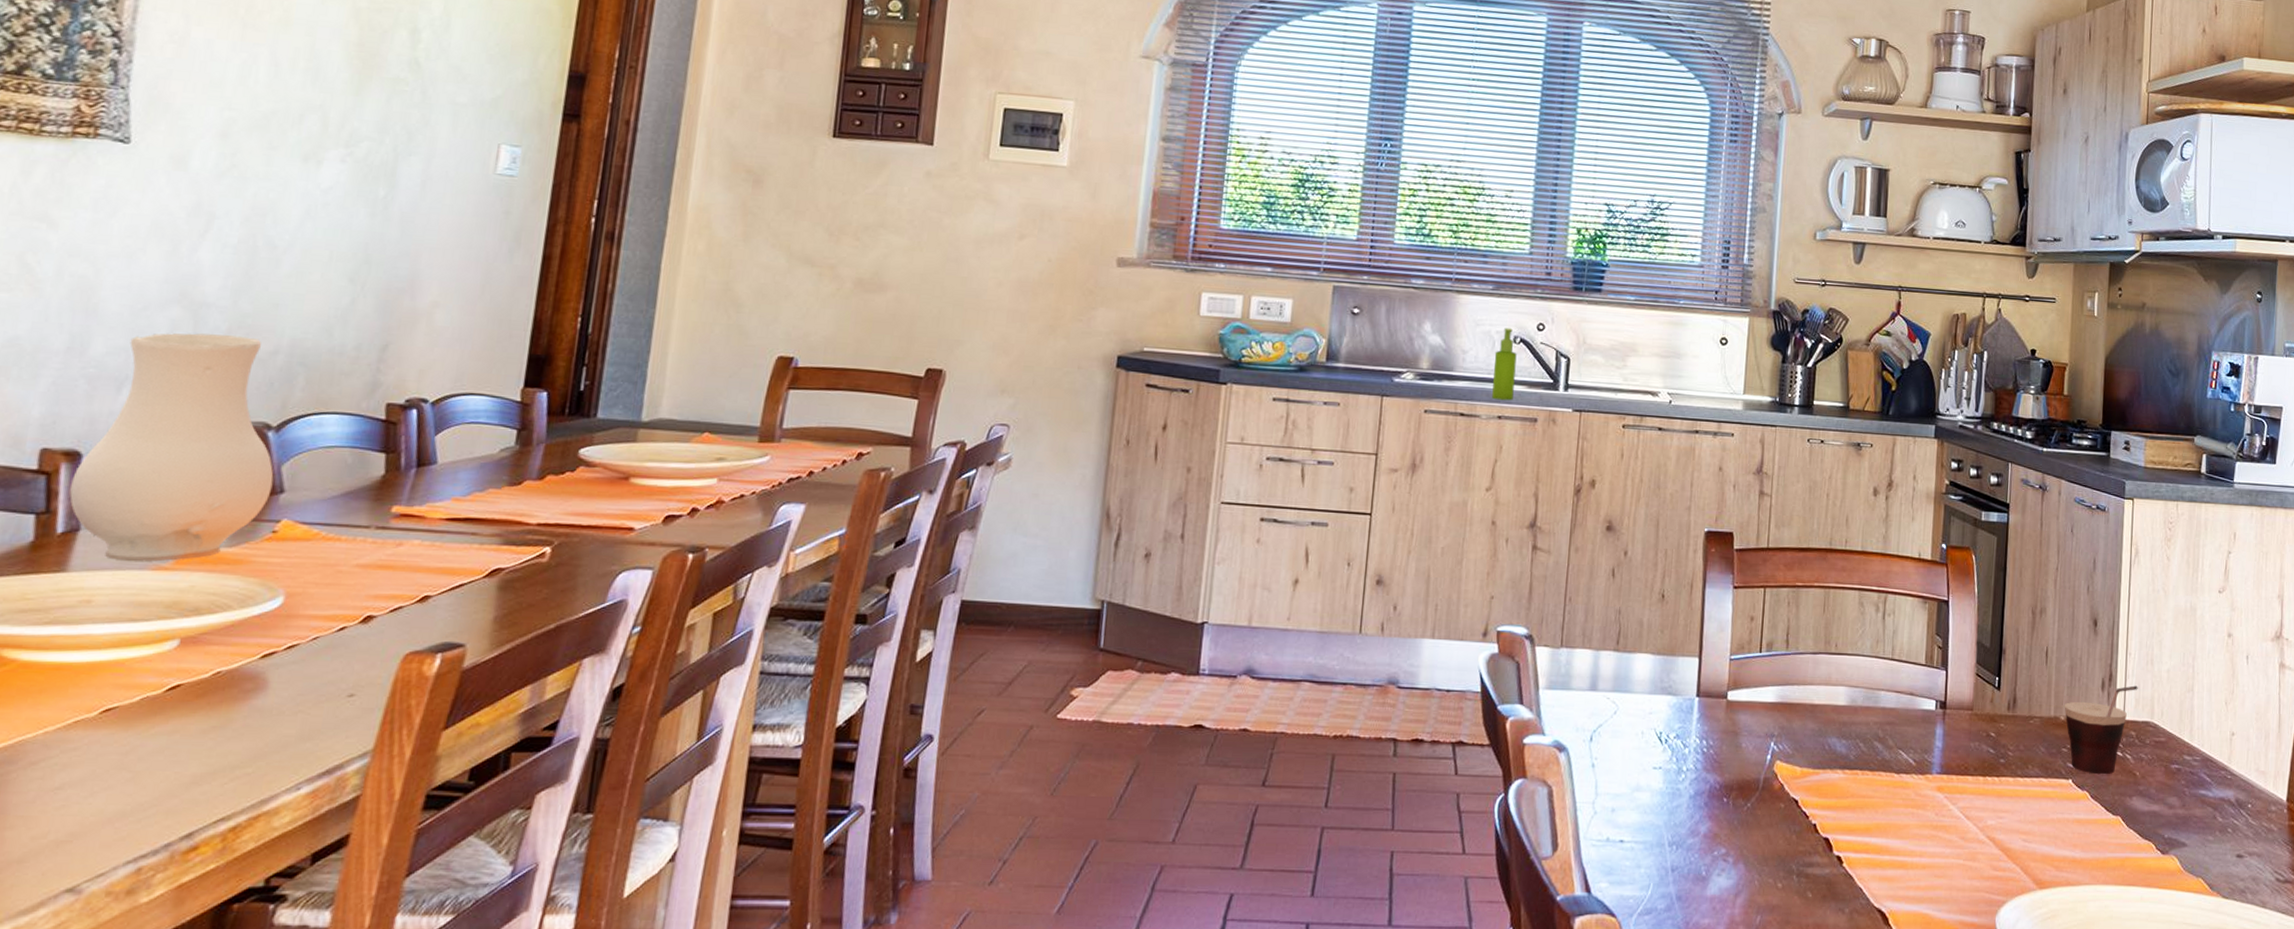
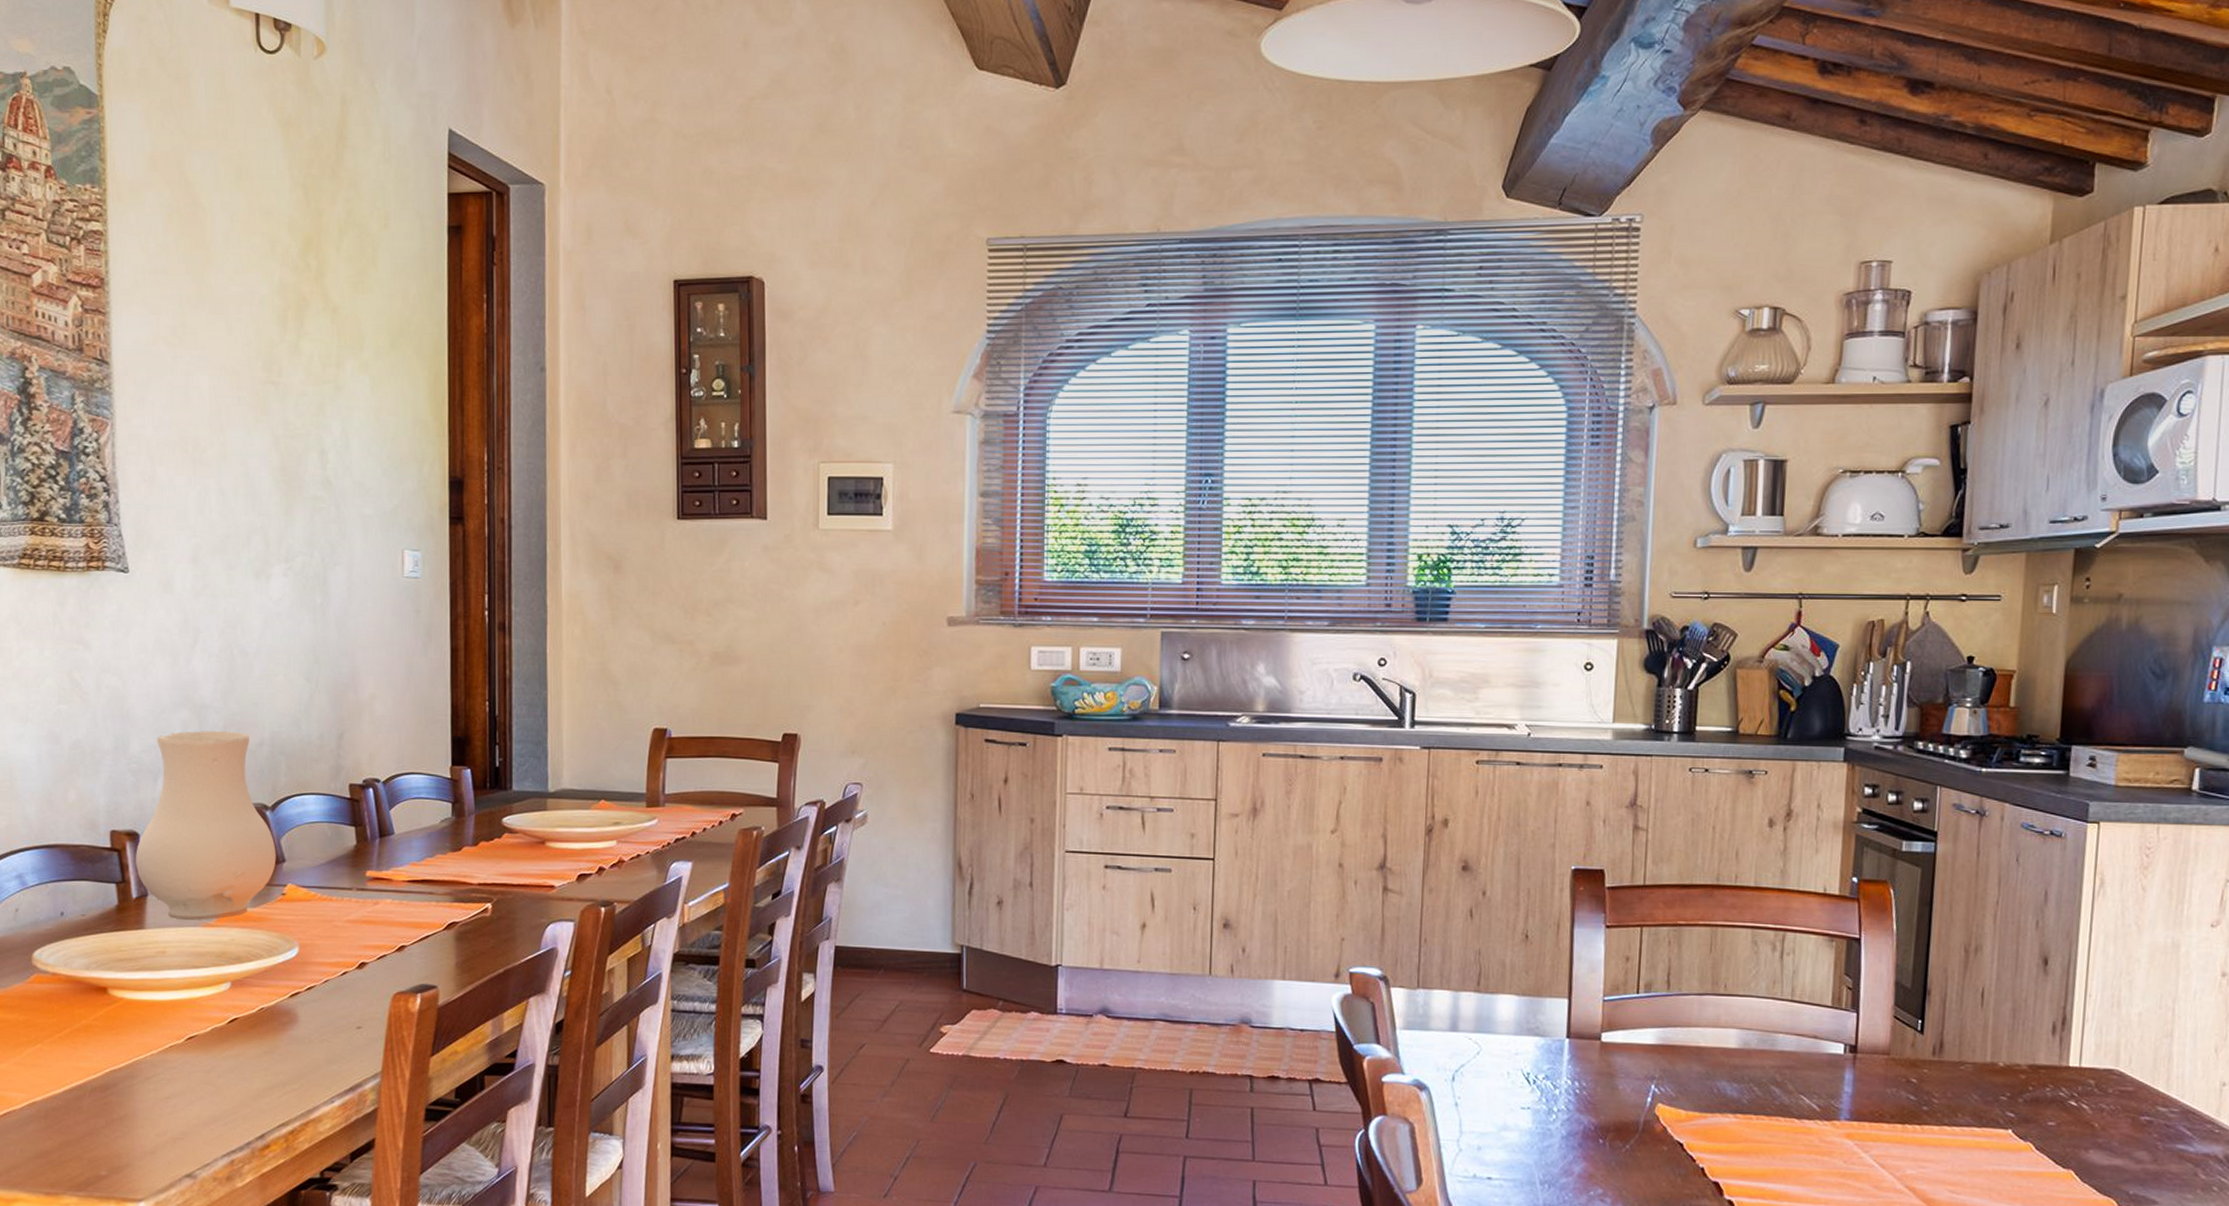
soap dispenser: present [1492,328,1517,401] -> none [1333,665,1358,741]
cup: present [2064,685,2138,775] -> none [2003,1030,2100,1126]

